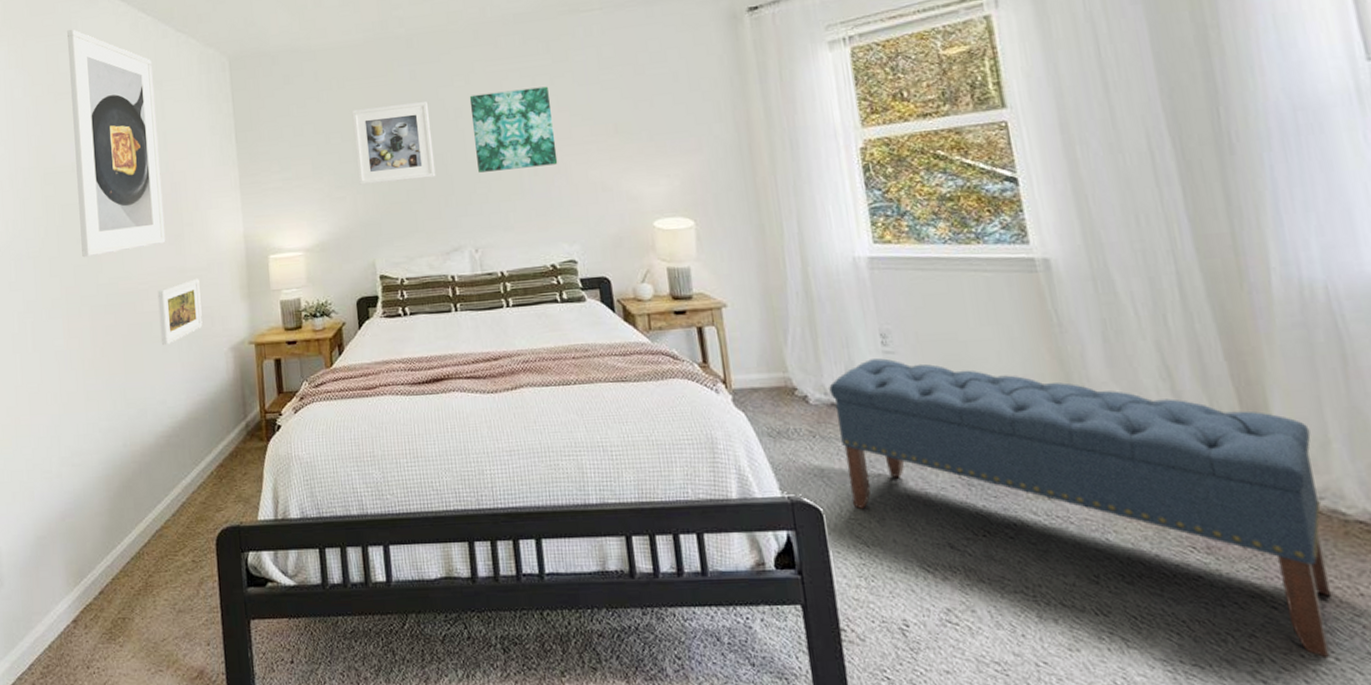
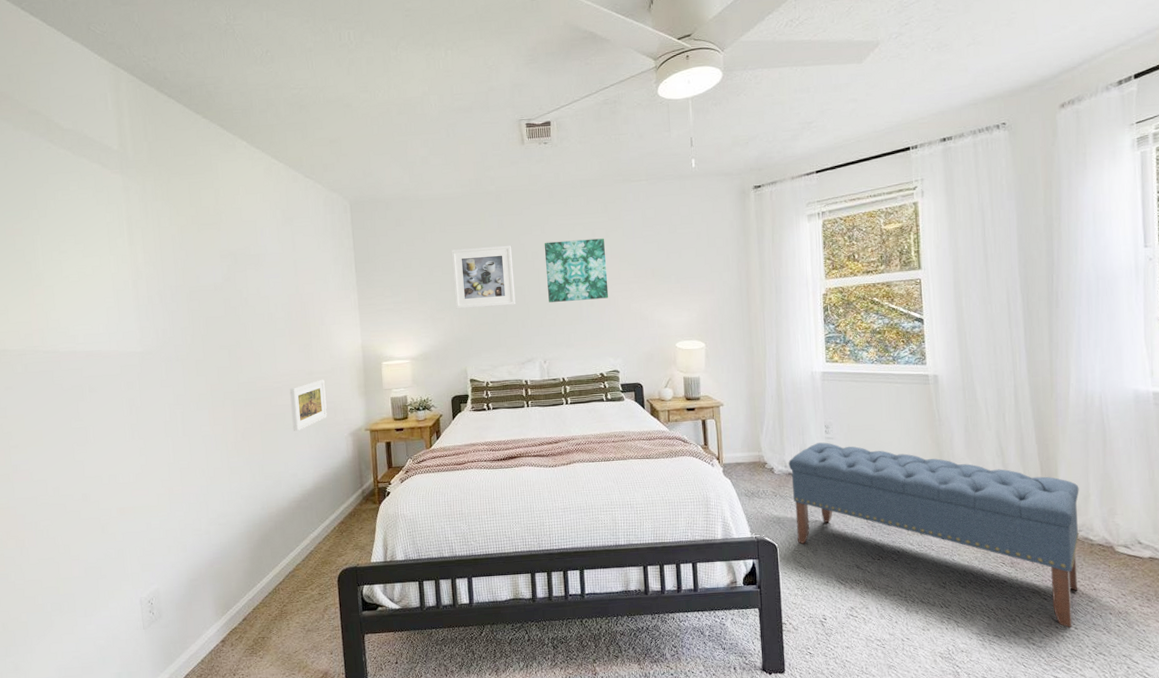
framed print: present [67,29,166,258] -> none [208,169,297,361]

